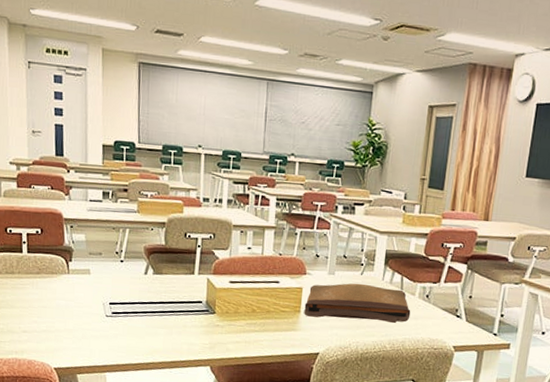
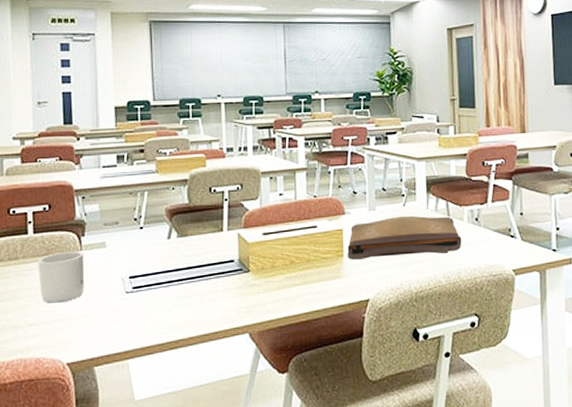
mug: none [31,272,71,317] -> present [37,251,85,303]

